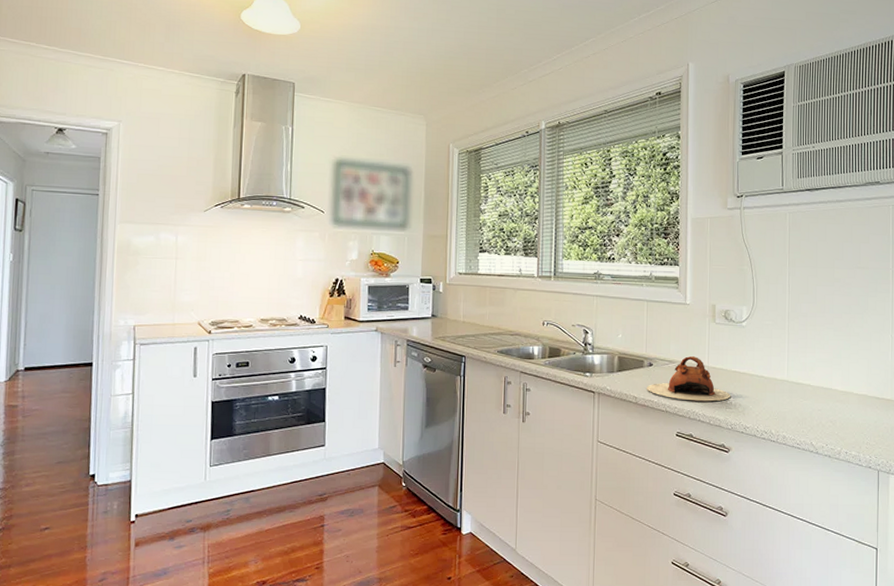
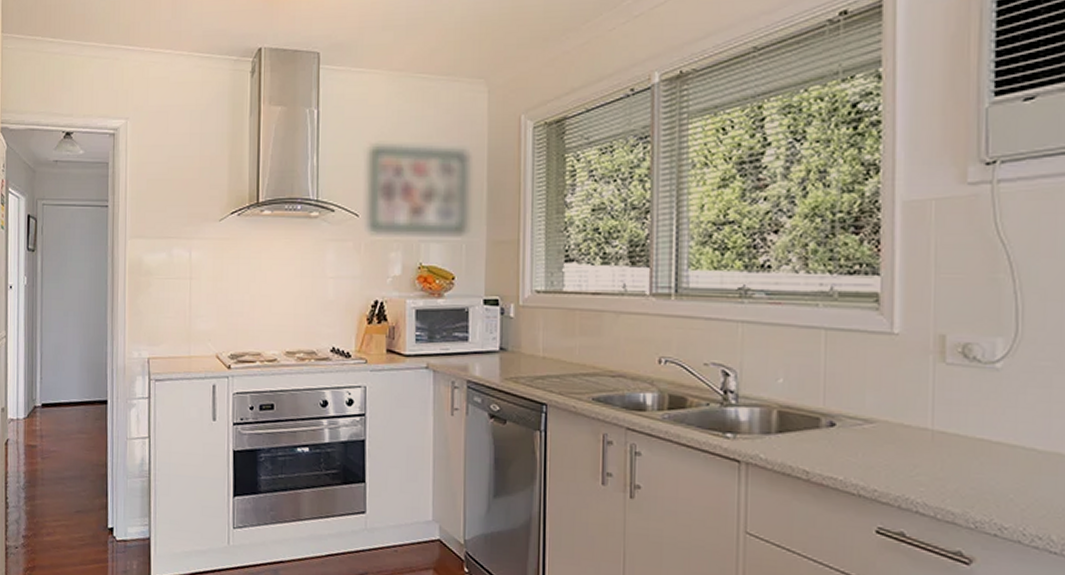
teapot: present [647,356,731,402] -> none [825,413,975,484]

